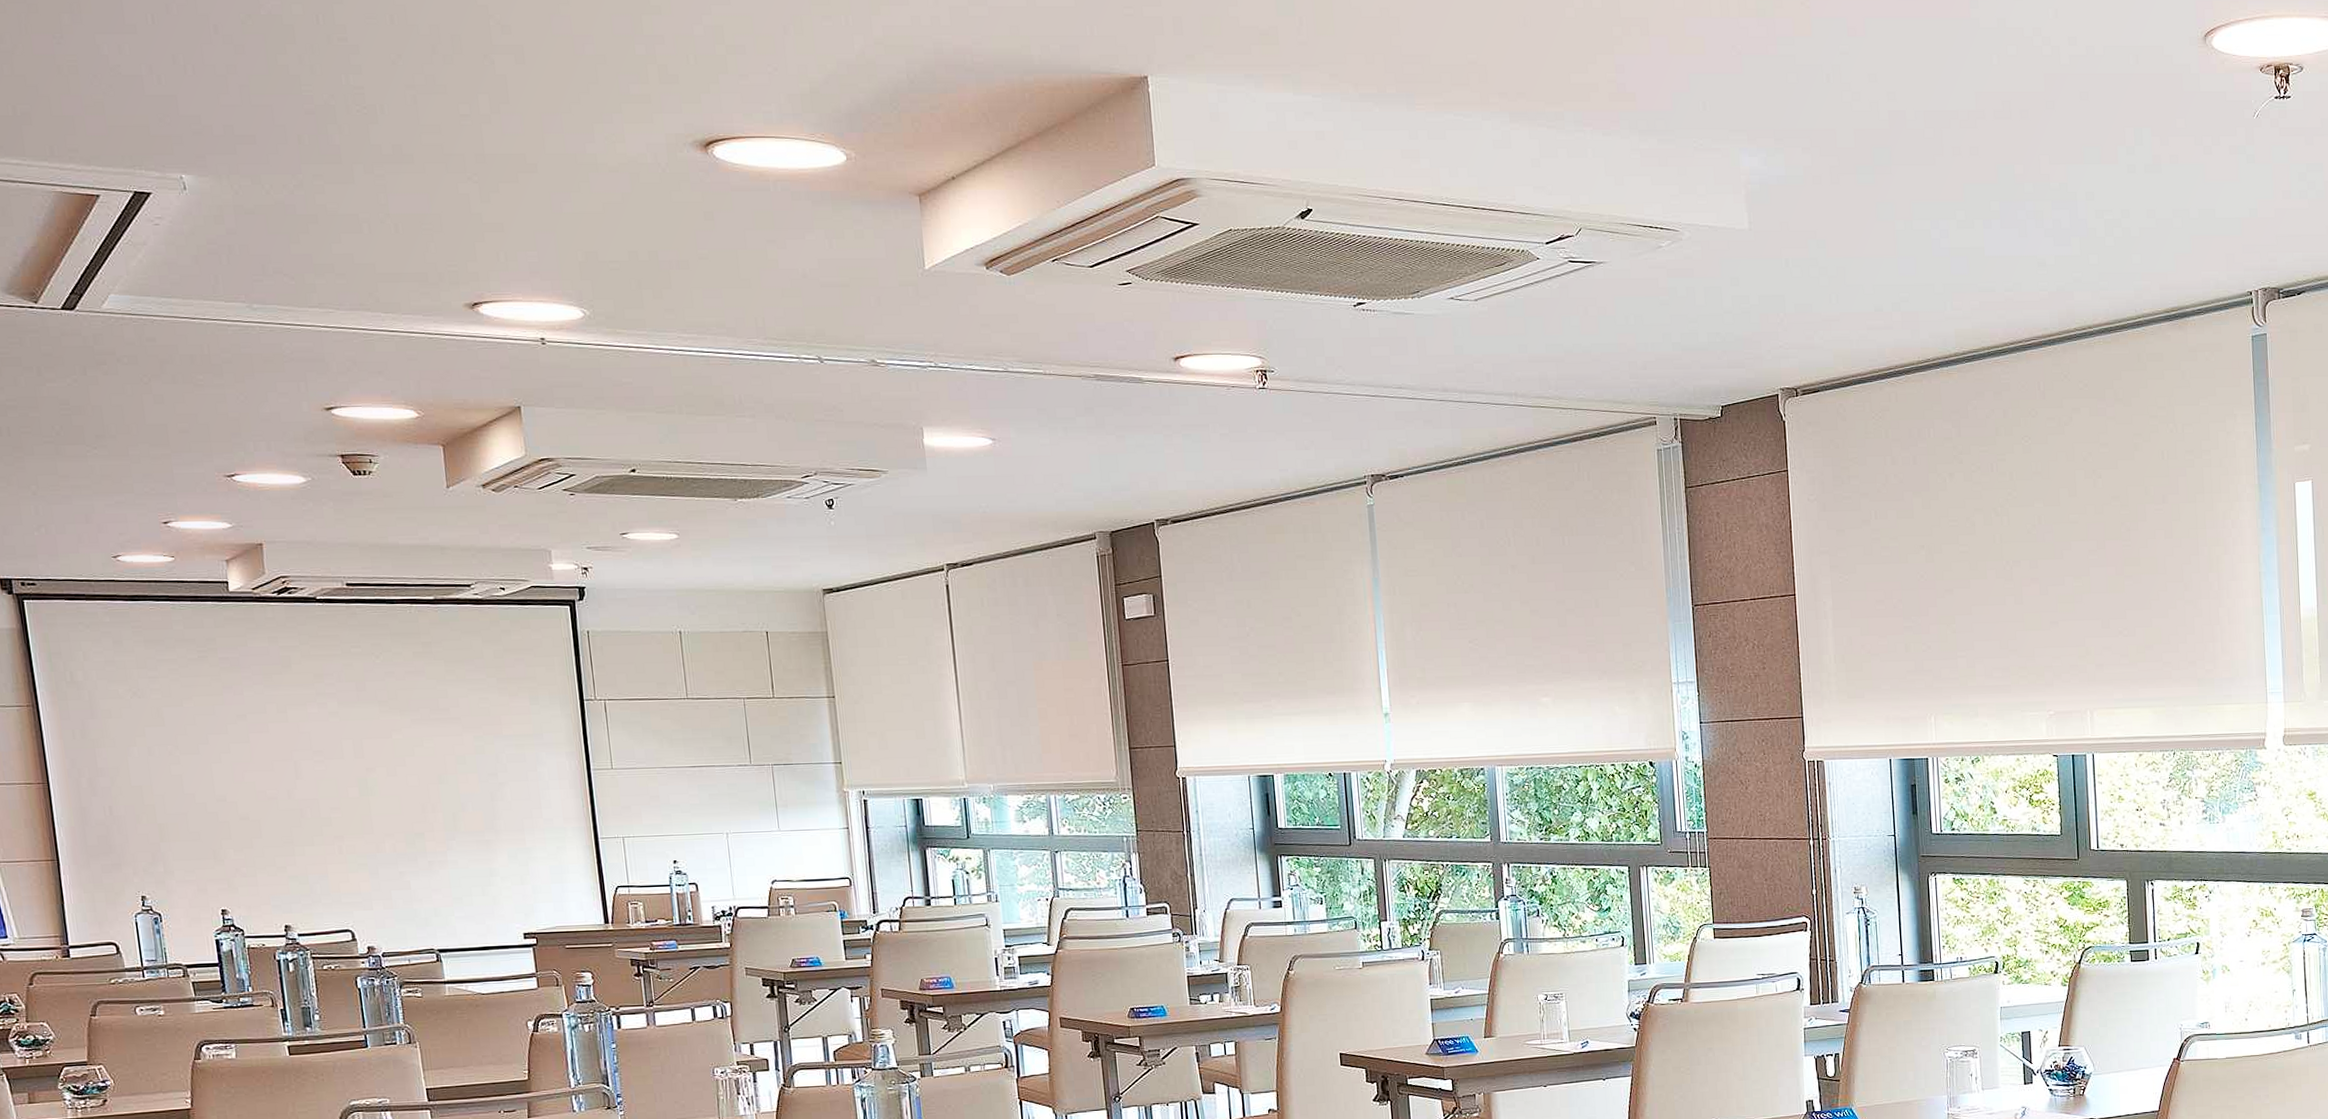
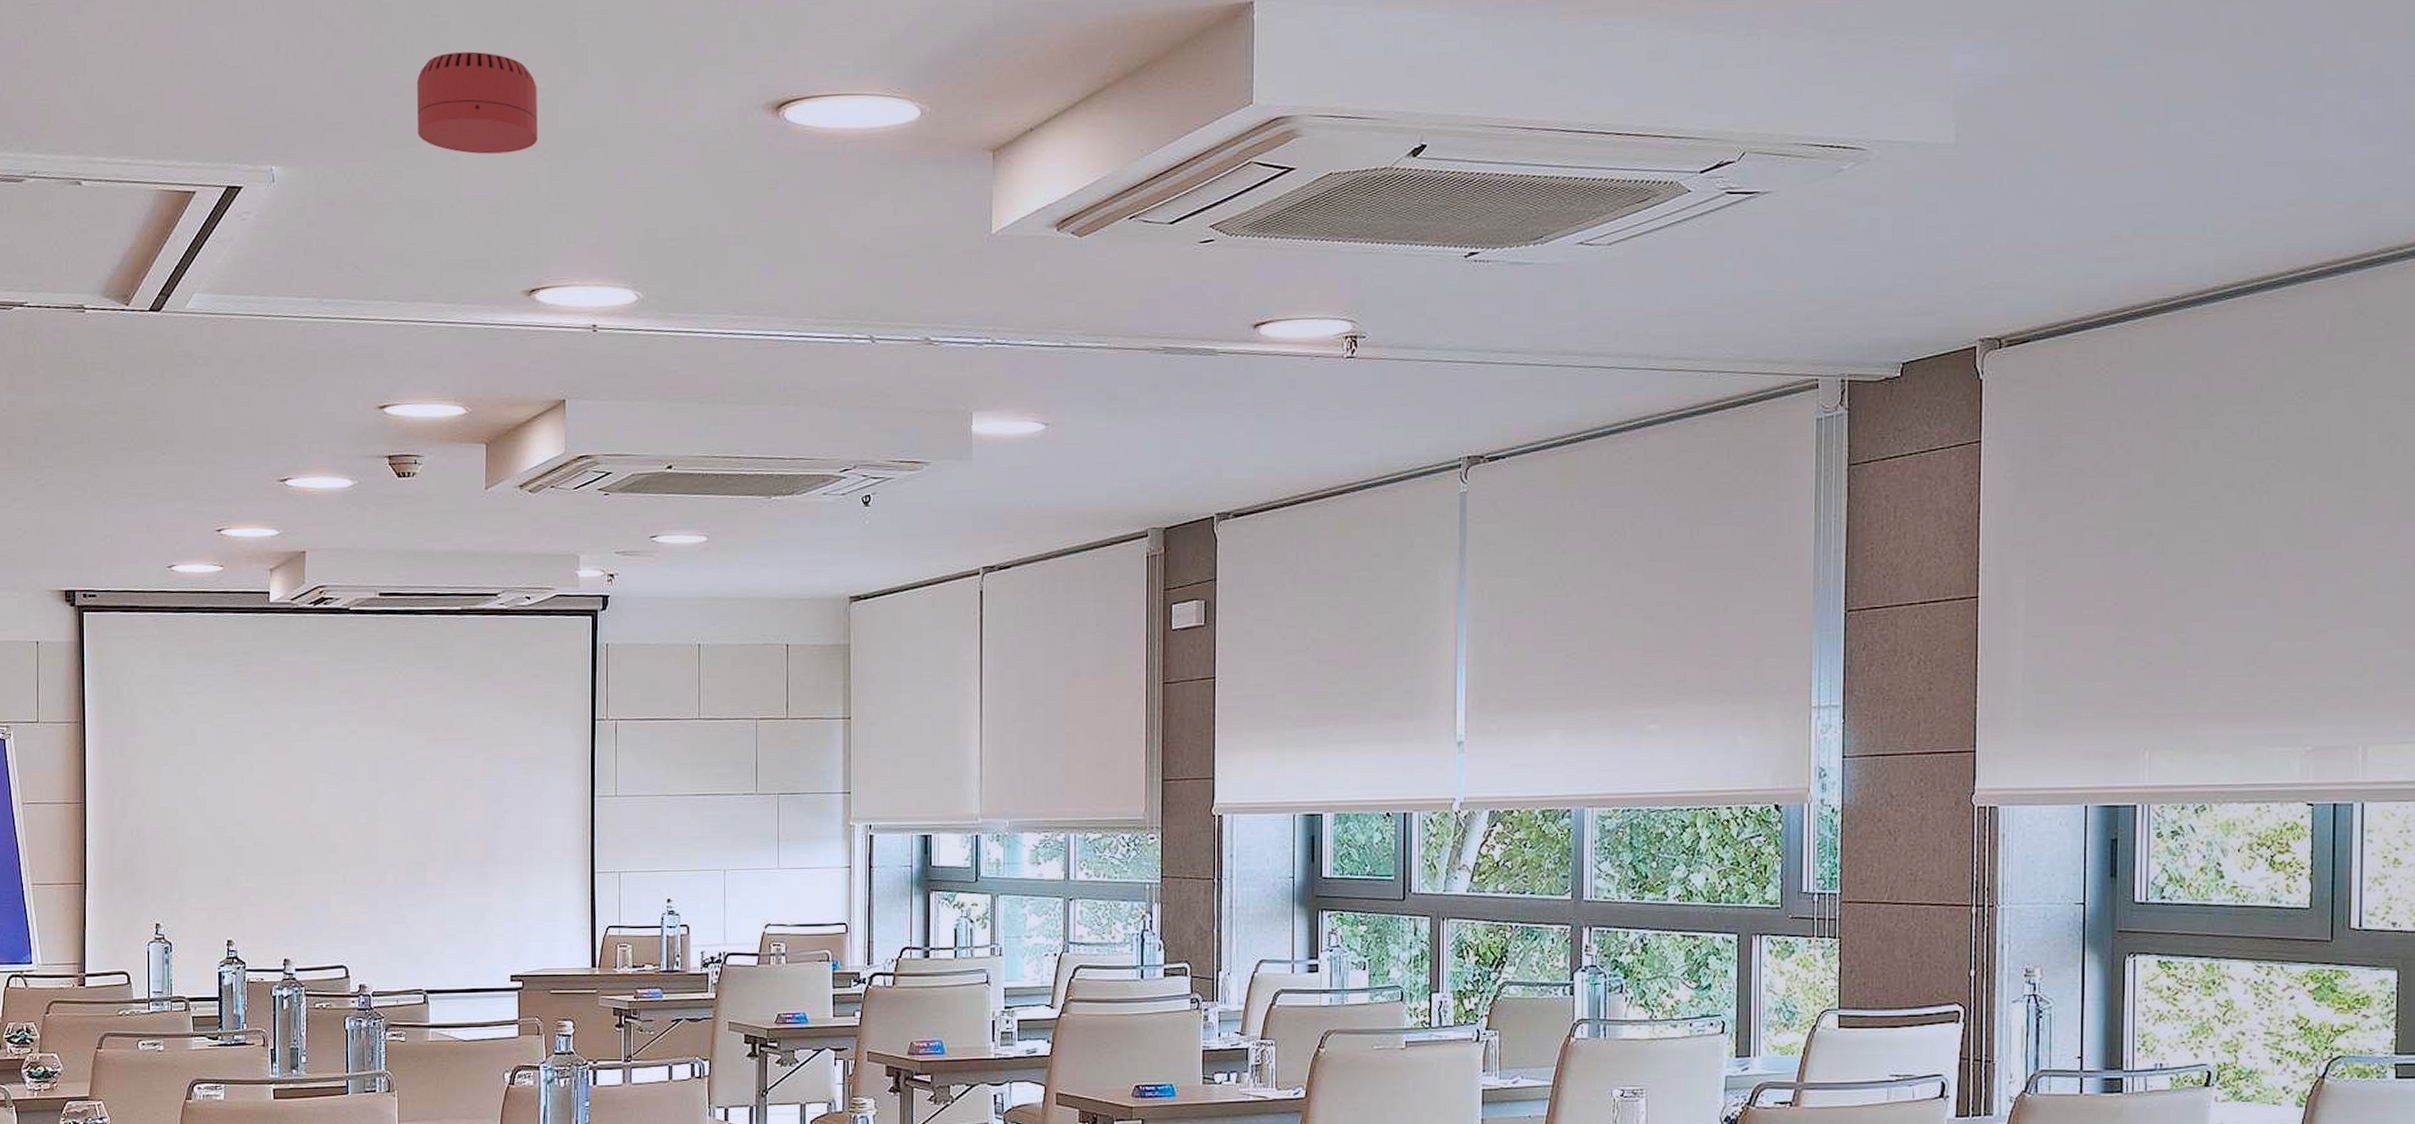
smoke detector: none [330,76,464,174] -> present [417,51,537,154]

